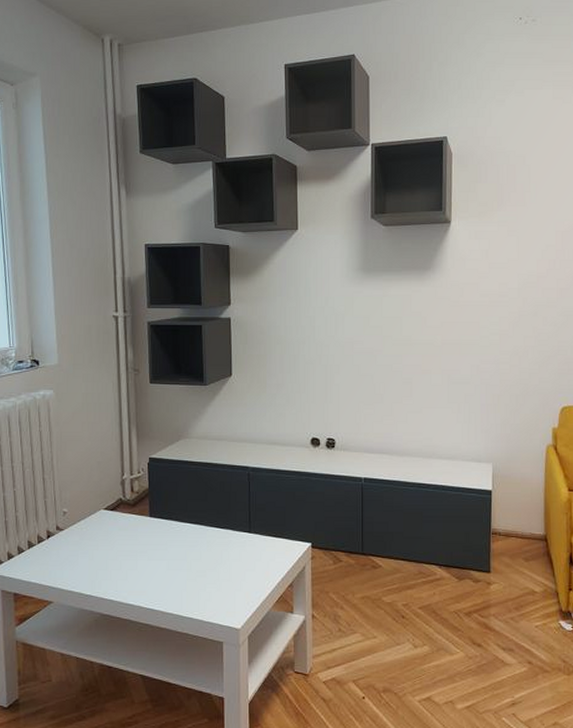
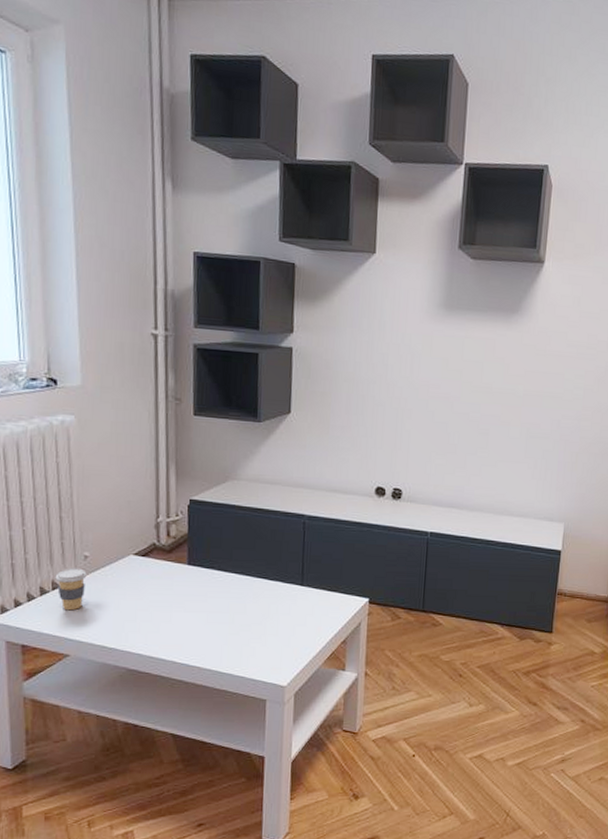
coffee cup: none [40,523,66,562] -> present [55,568,87,611]

